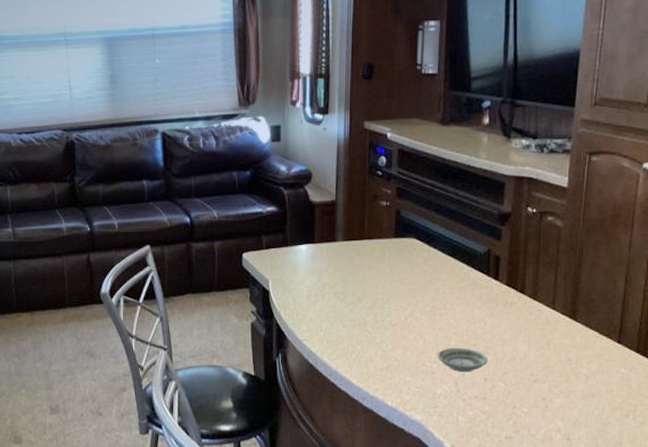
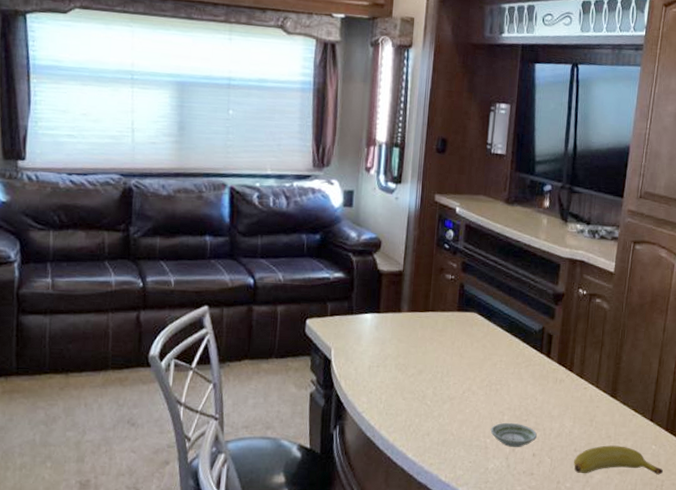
banana: none [531,369,635,399] -> present [574,445,663,475]

